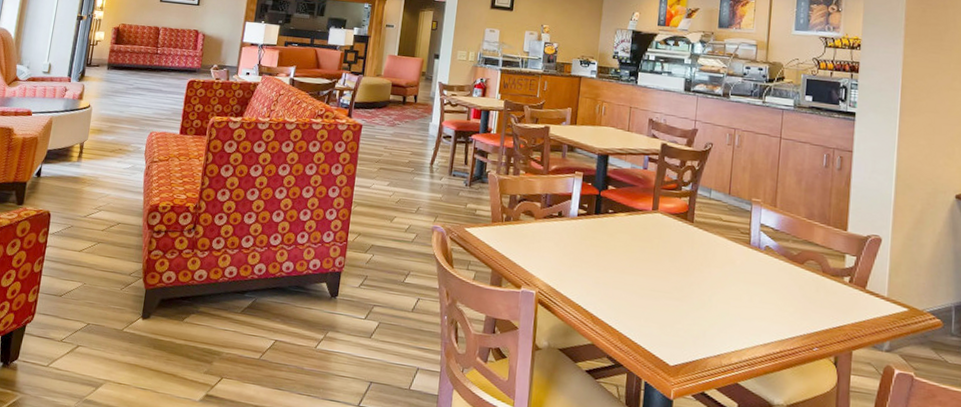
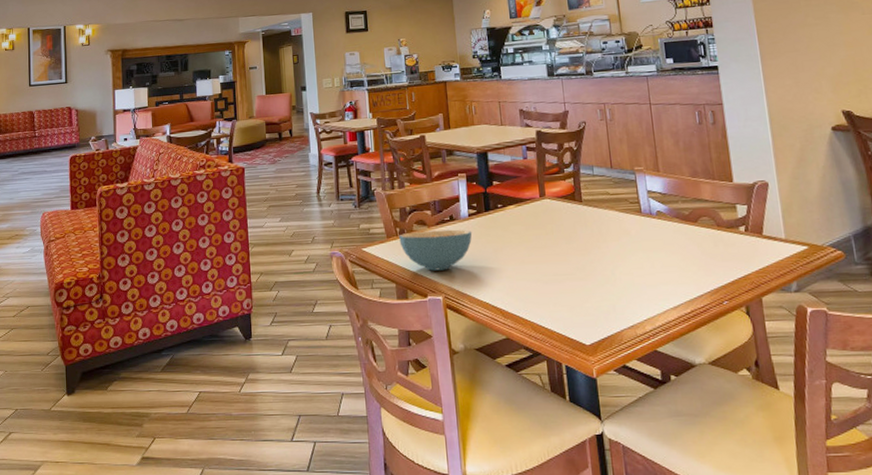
cereal bowl: none [503,221,578,265] -> present [399,229,472,271]

